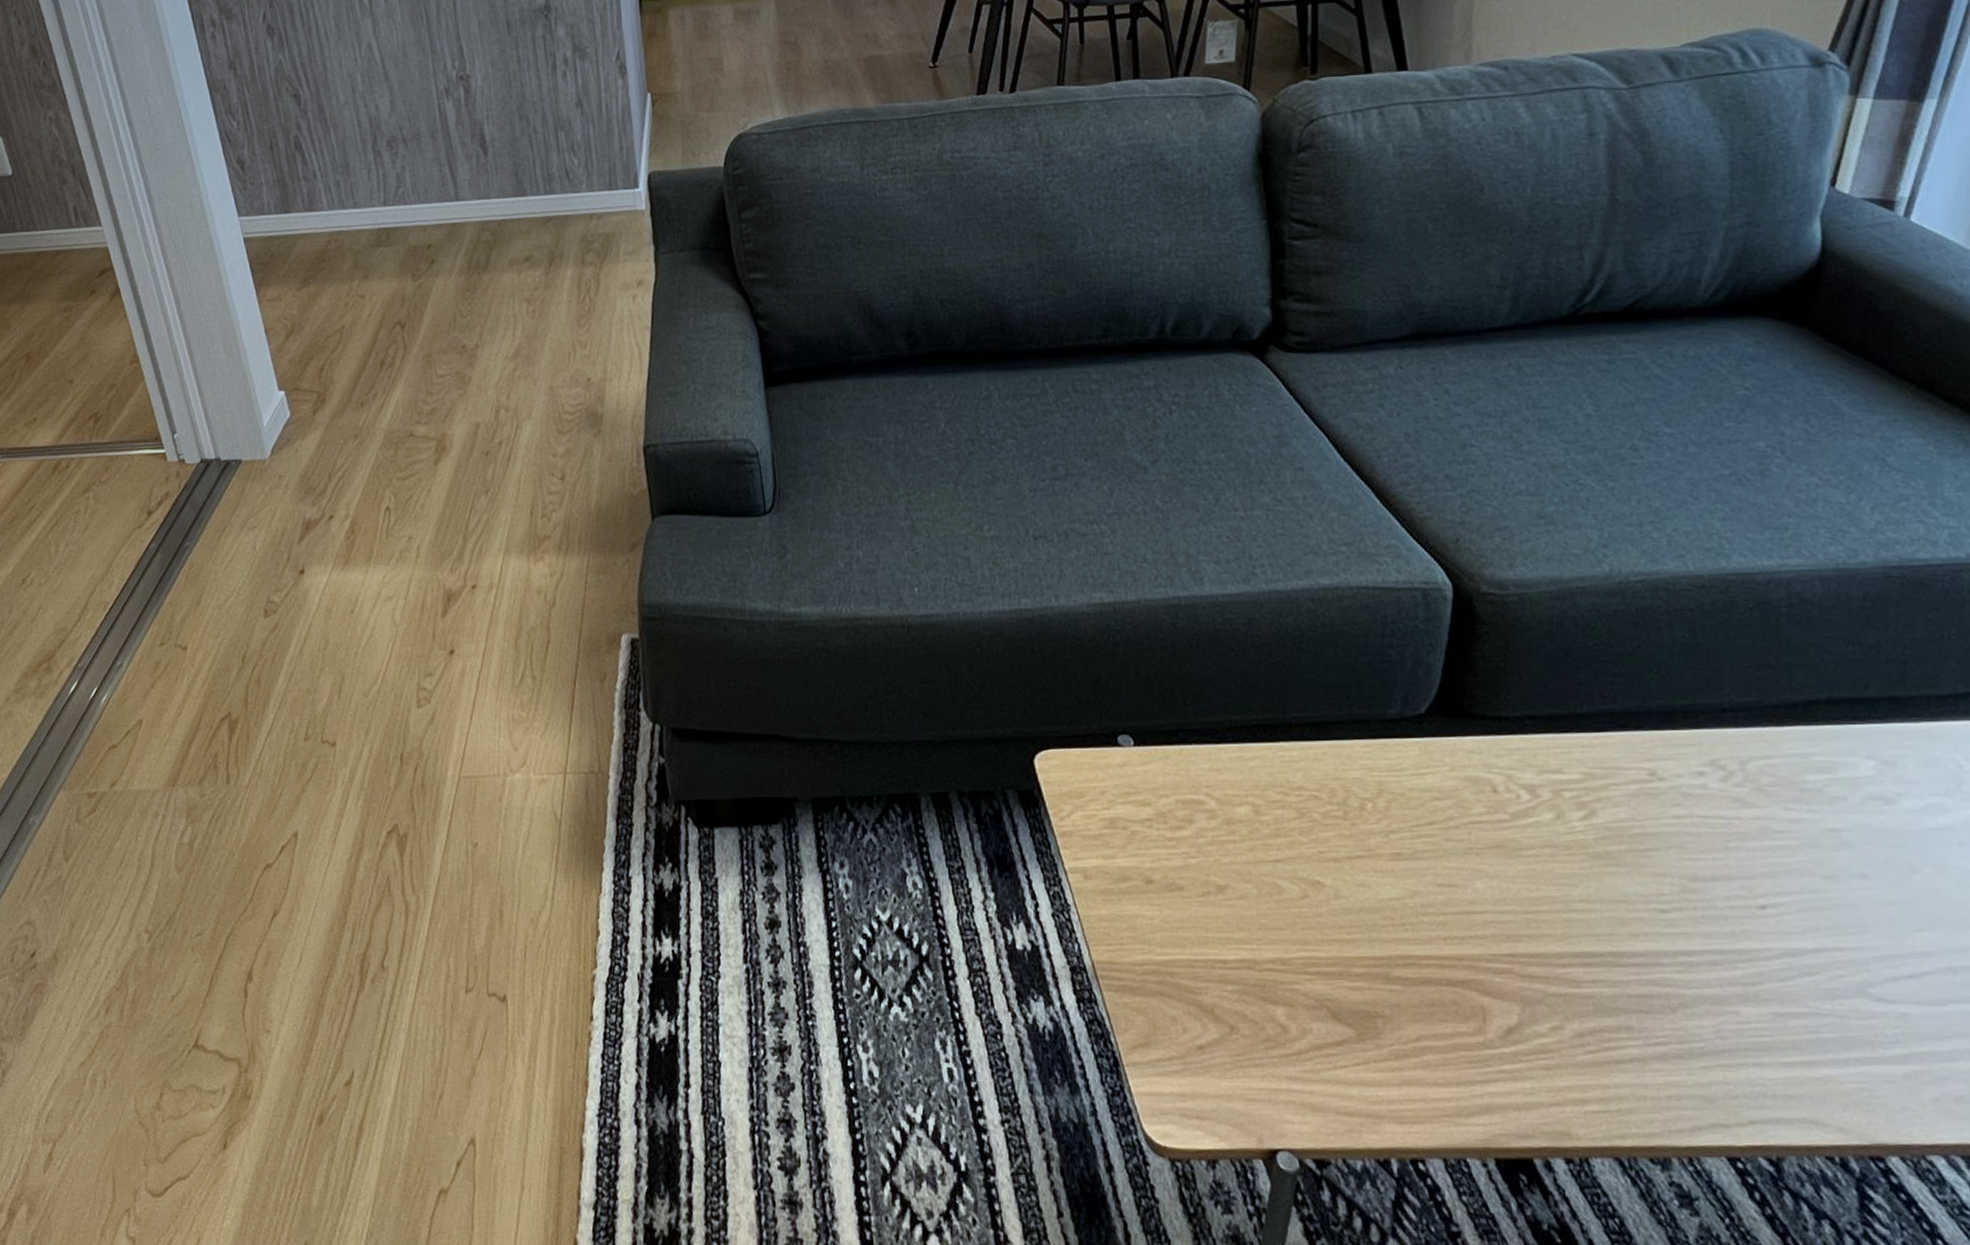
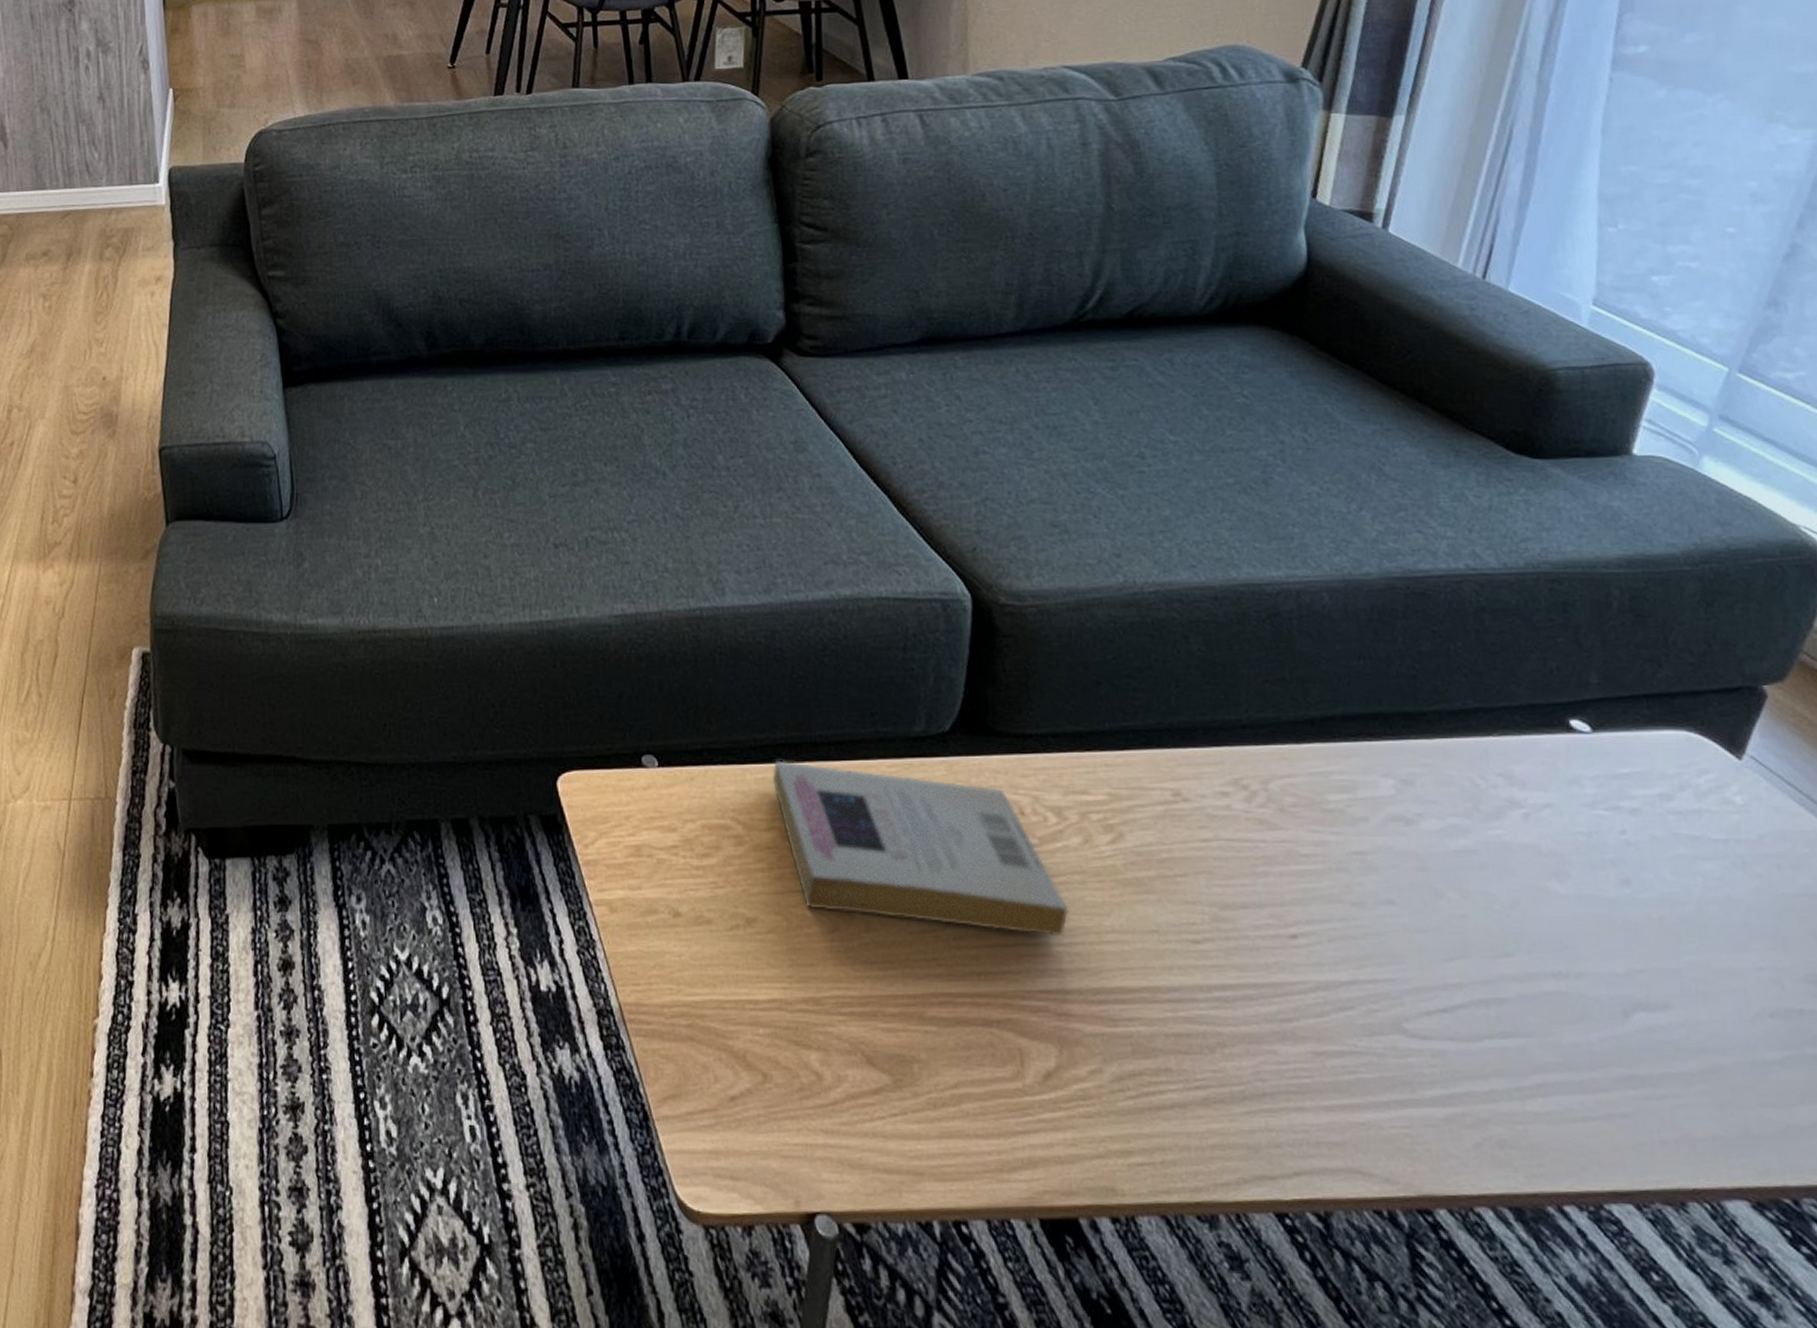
book: none [1246,740,1538,905] -> present [772,760,1069,937]

